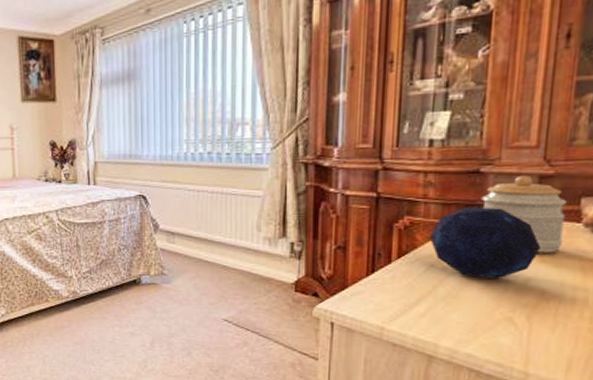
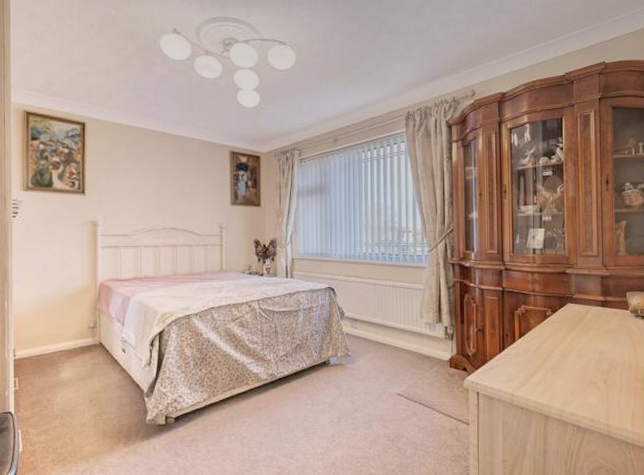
decorative orb: present [429,207,541,279] -> none [538,298,607,353]
jar: present [481,175,568,253] -> none [568,276,620,332]

